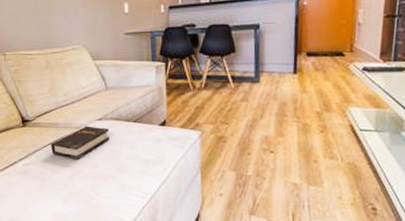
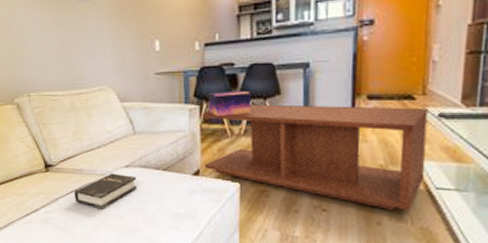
coffee table: none [167,61,355,149] -> present [202,104,428,211]
decorative box: none [172,49,211,72] -> present [208,90,252,116]

